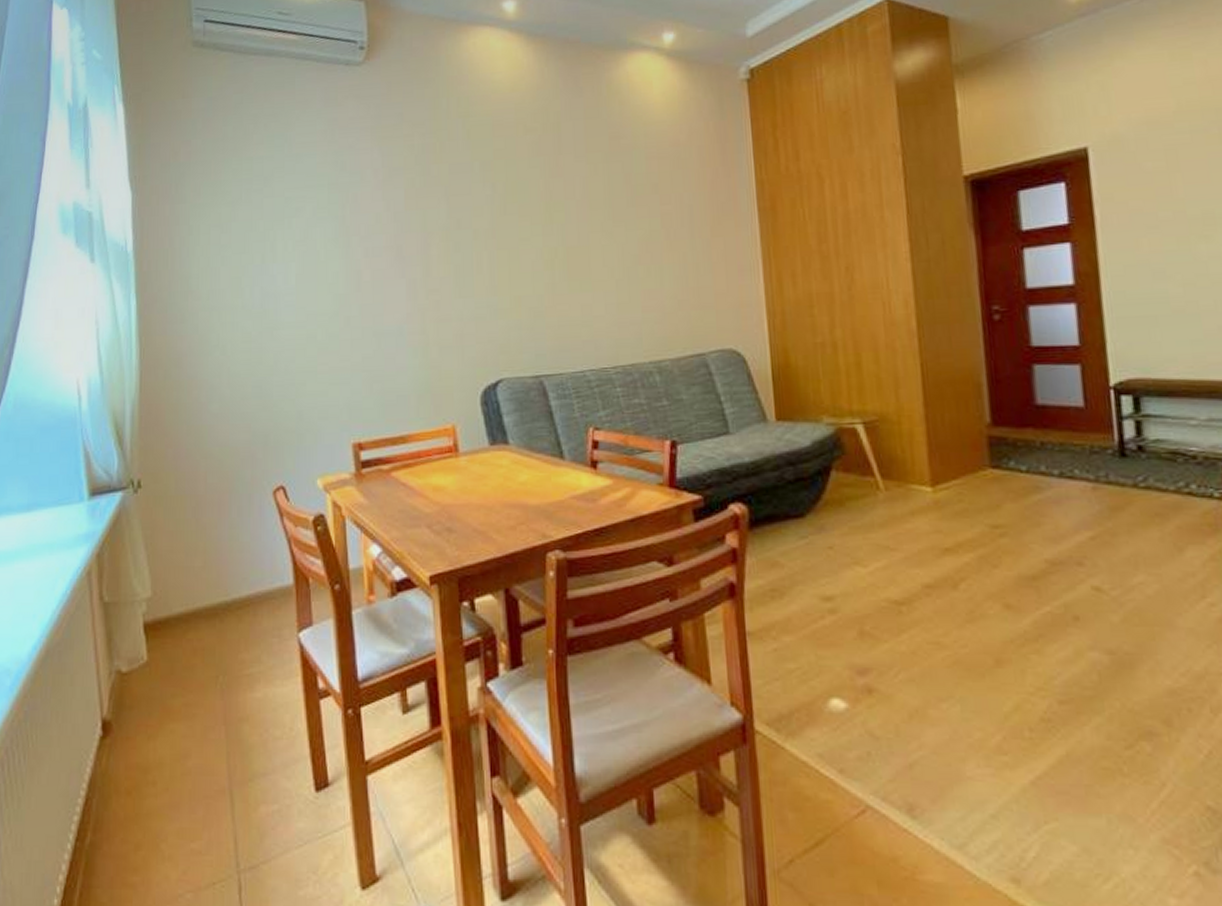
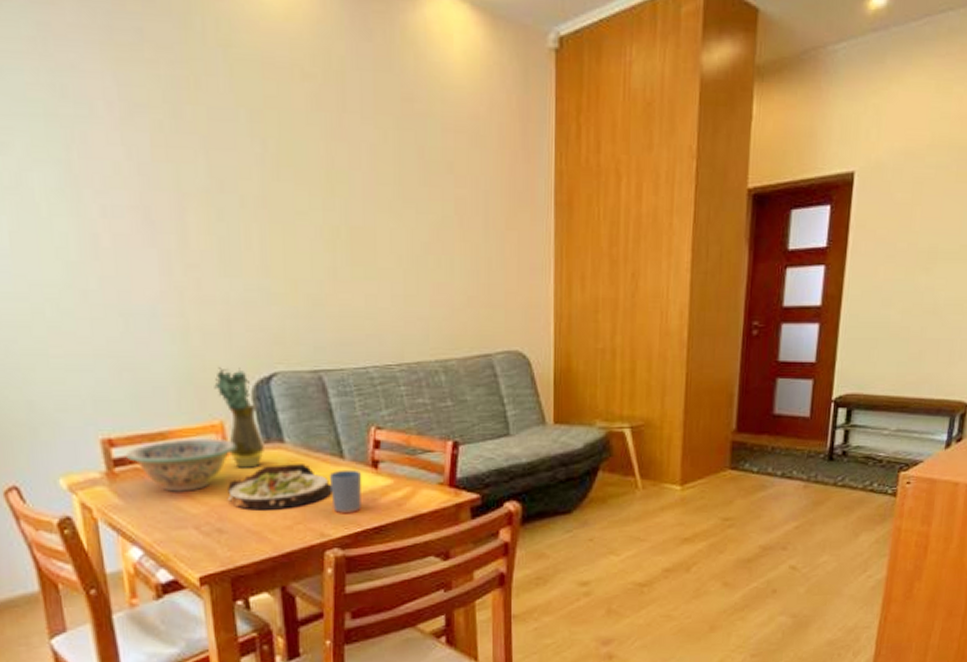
decorative bowl: none [371,441,465,493] -> present [125,438,236,493]
vase: none [448,376,492,469] -> present [214,367,266,468]
salad plate: none [456,465,553,510] -> present [227,464,332,510]
mug: none [550,470,583,514] -> present [329,469,363,513]

